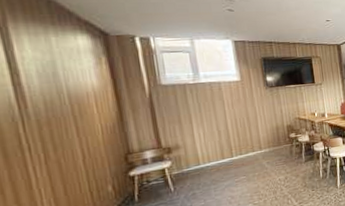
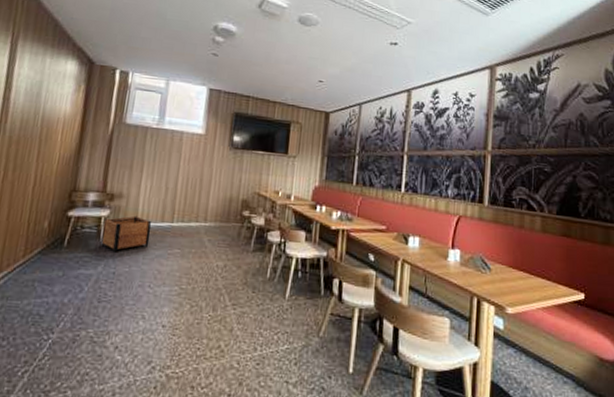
planter: none [167,159,217,195] -> present [101,215,152,254]

